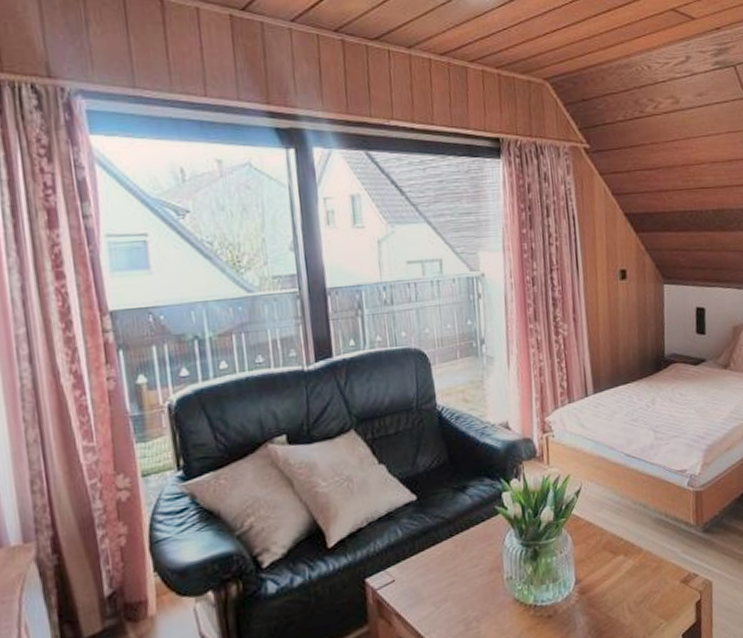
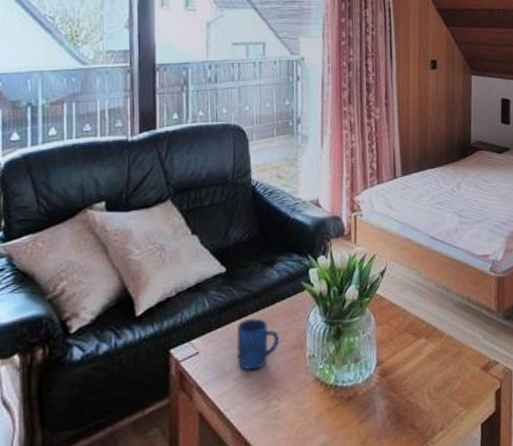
mug: none [431,544,476,595] -> present [236,318,280,371]

